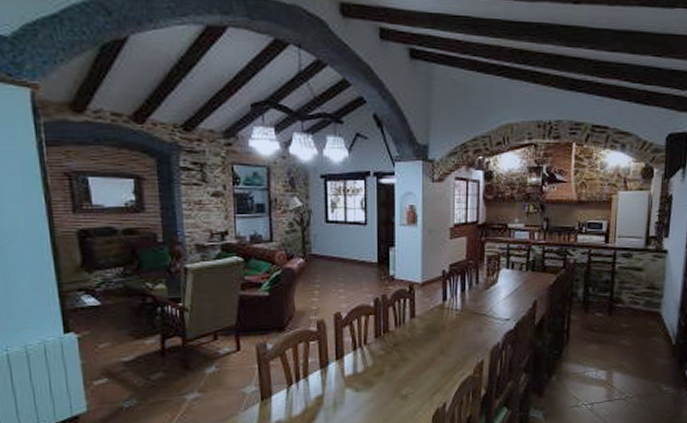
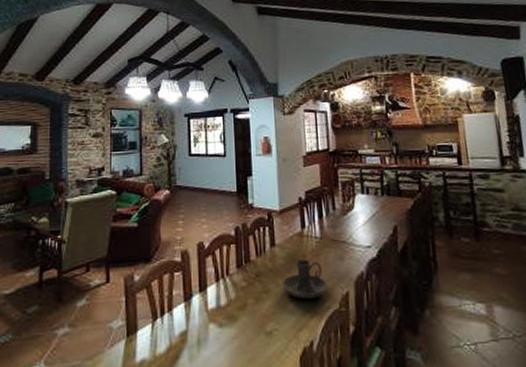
candle holder: none [419,330,464,367] -> present [282,259,327,300]

